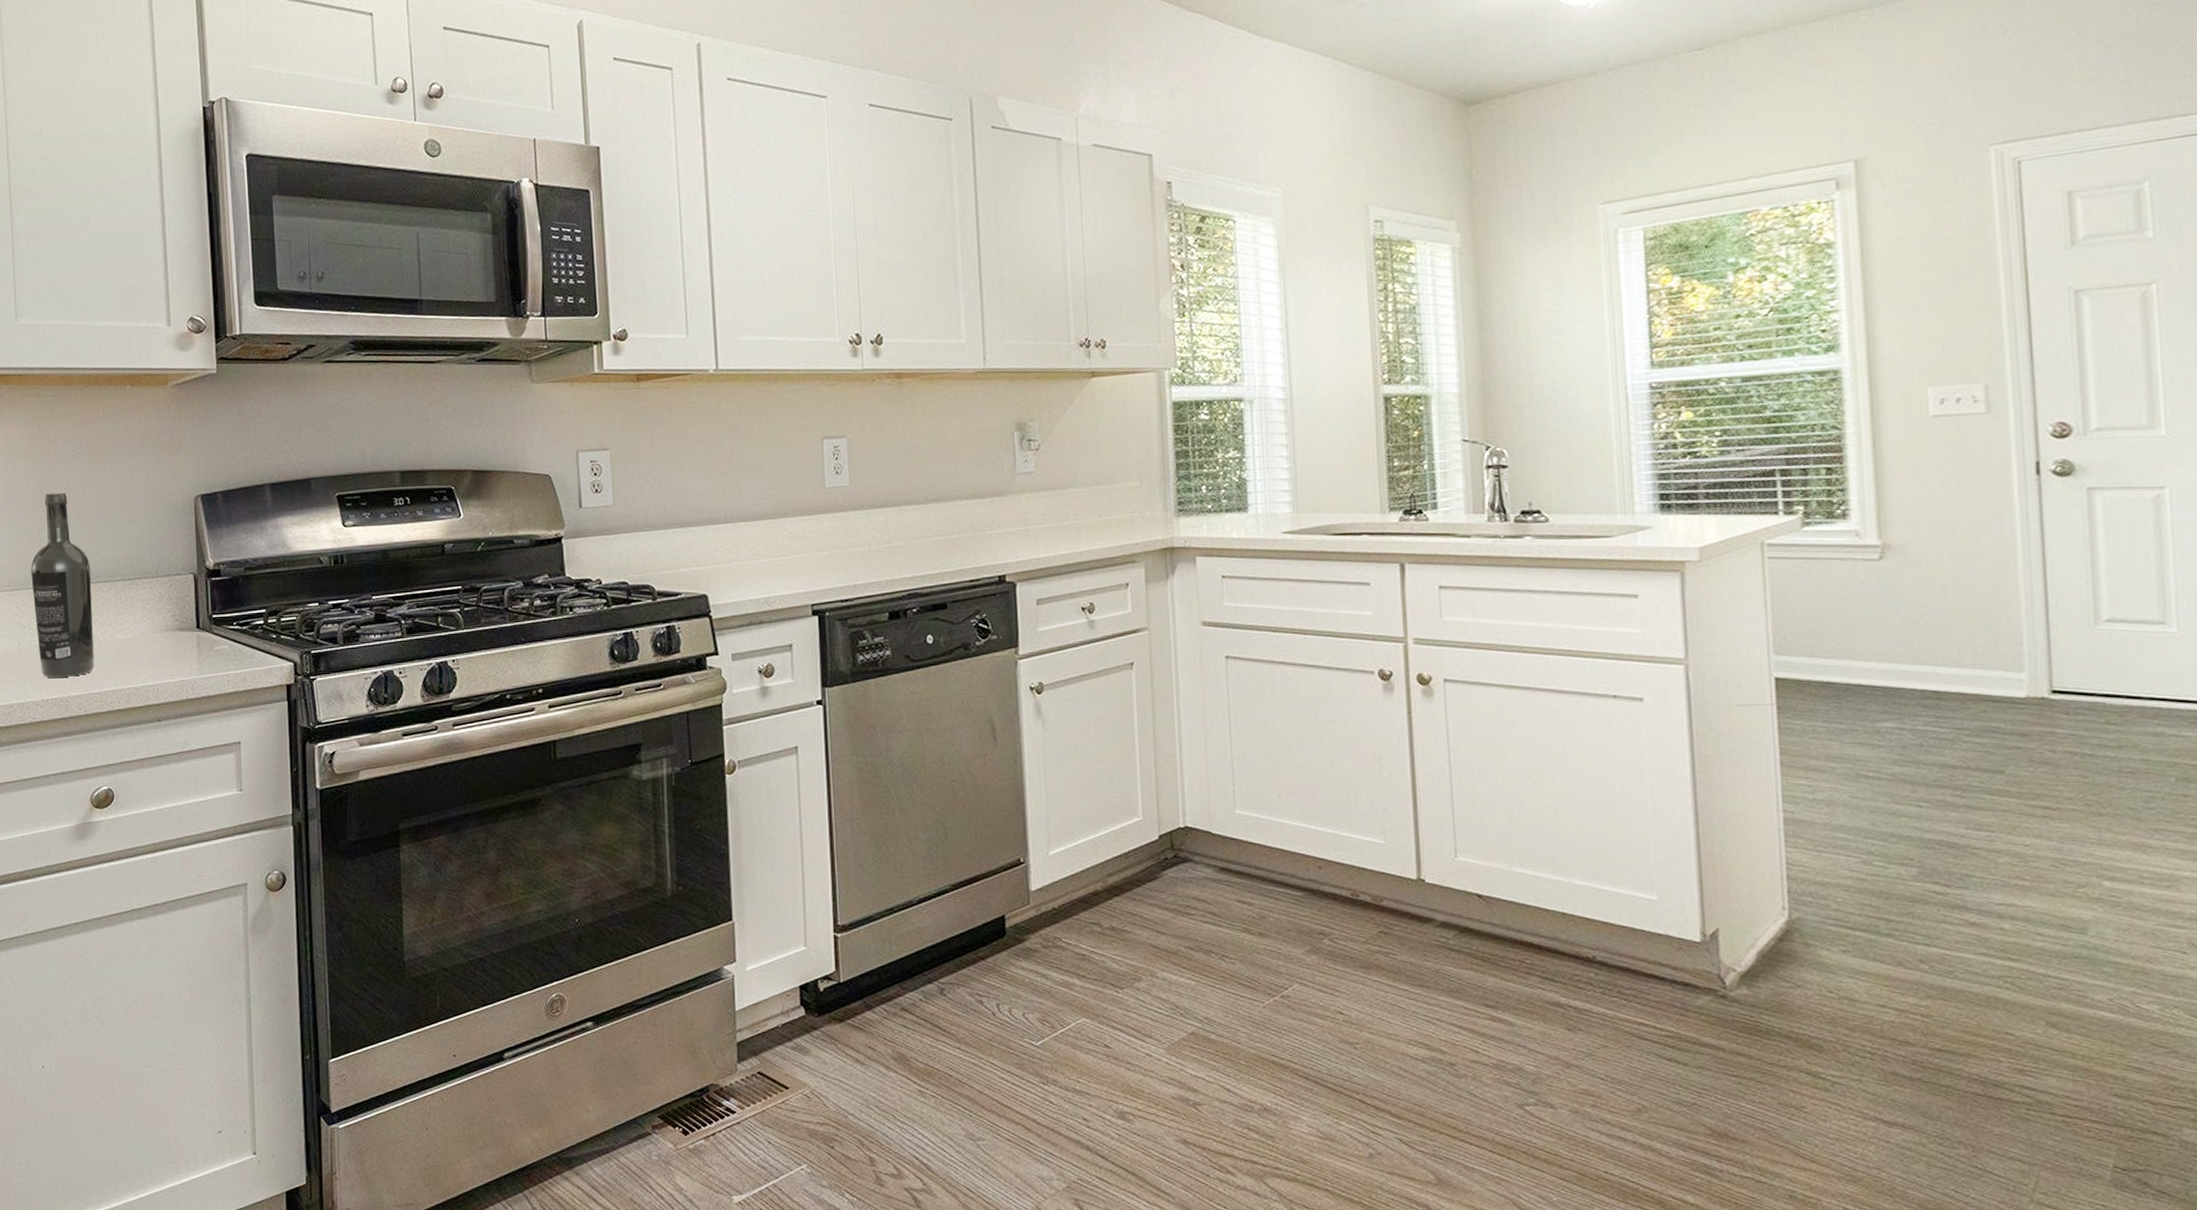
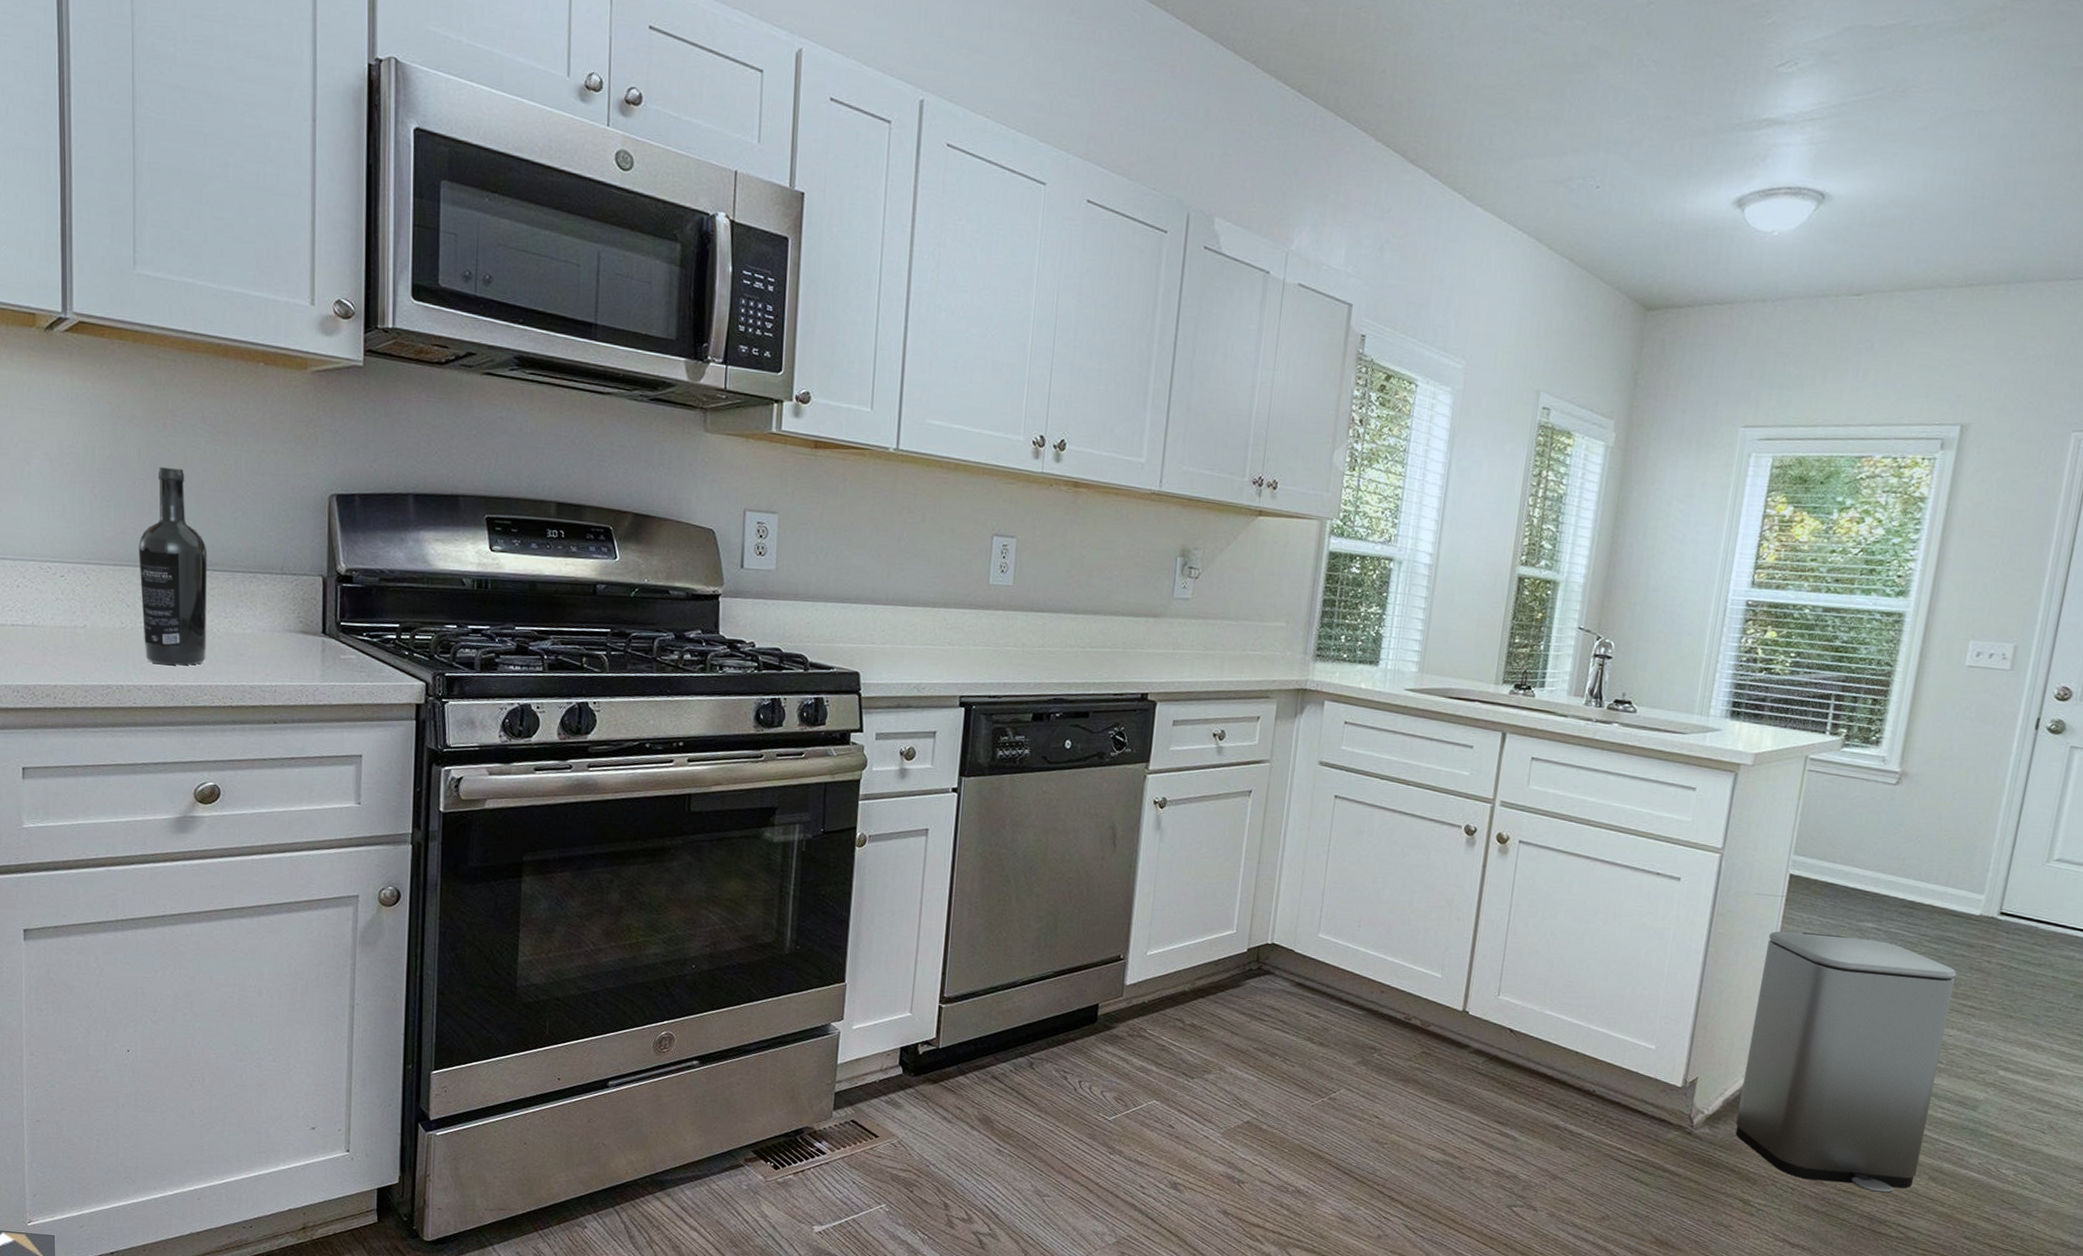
pedal bin: none [1766,741,2029,1049] -> present [1735,931,1957,1194]

